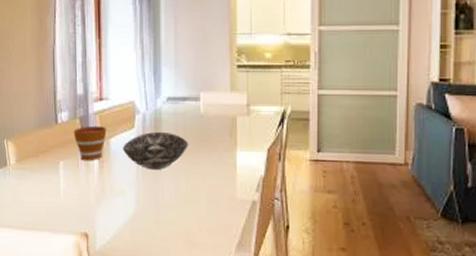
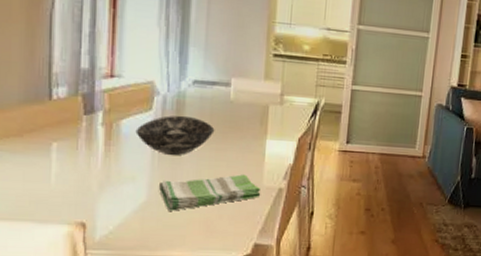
cup: present [73,125,107,161] -> none [73,104,117,144]
dish towel: none [144,187,236,223] -> present [158,174,261,211]

